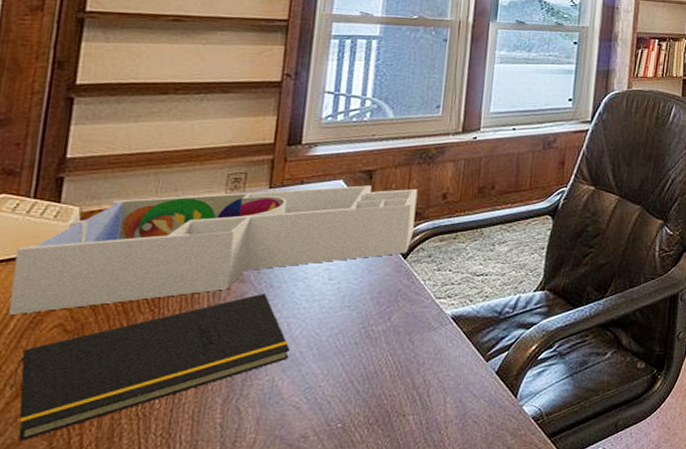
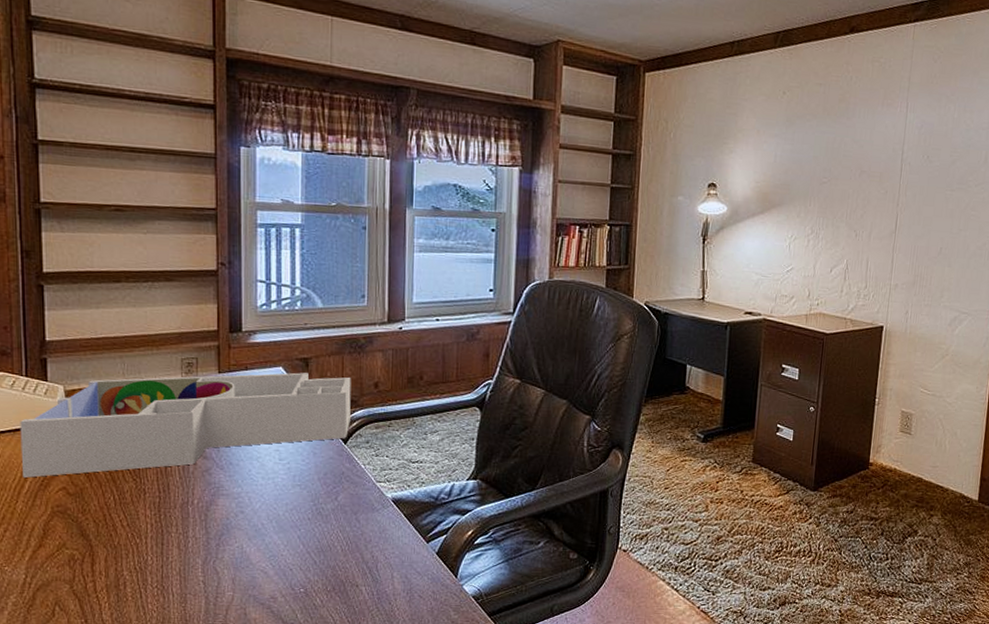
notepad: present [9,294,290,441] -> none [33,470,253,583]

